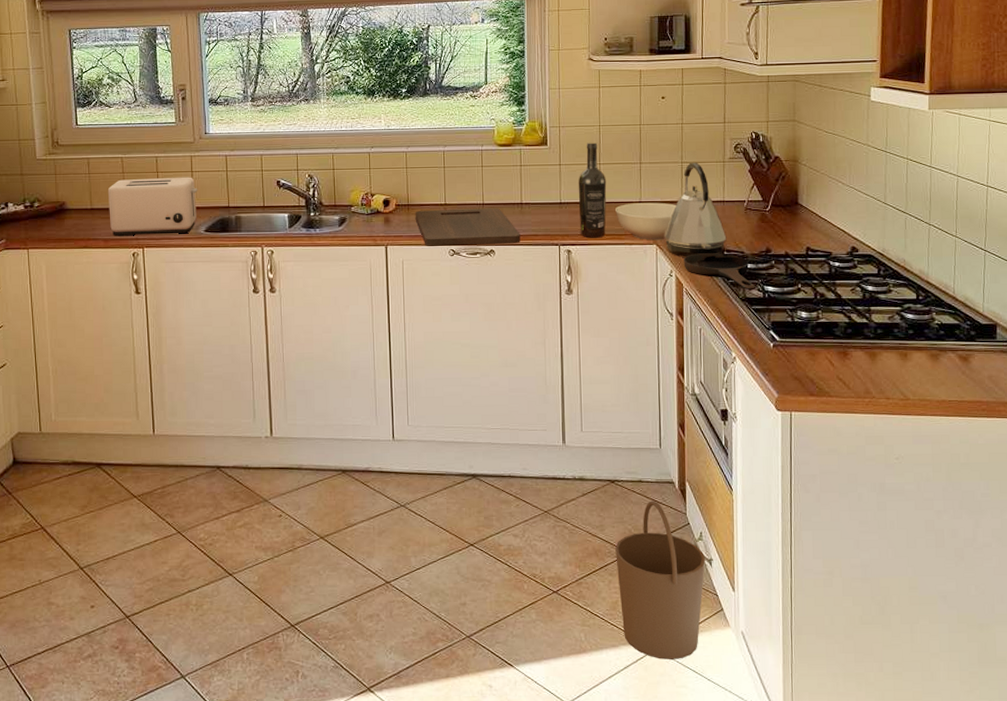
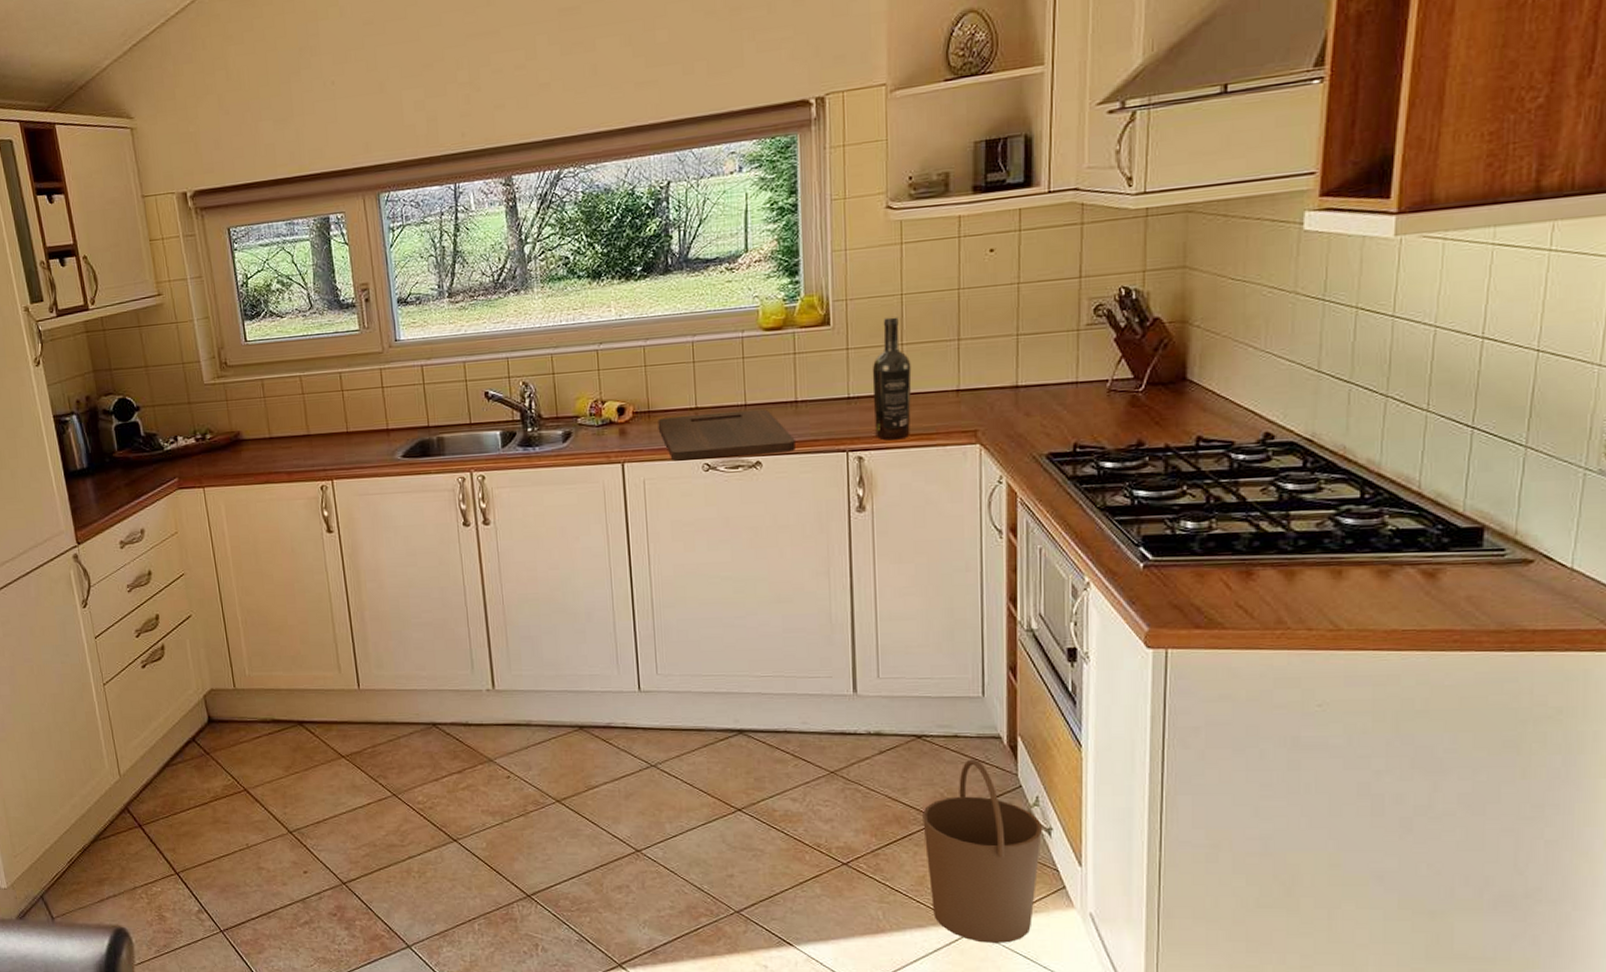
toaster: present [107,177,198,237] -> none [286,393,392,468]
bowl: present [614,202,677,240] -> none [922,389,1010,439]
kettle: present [664,162,727,258] -> none [991,333,1080,460]
frying pan: present [683,253,756,290] -> none [1018,450,1122,496]

